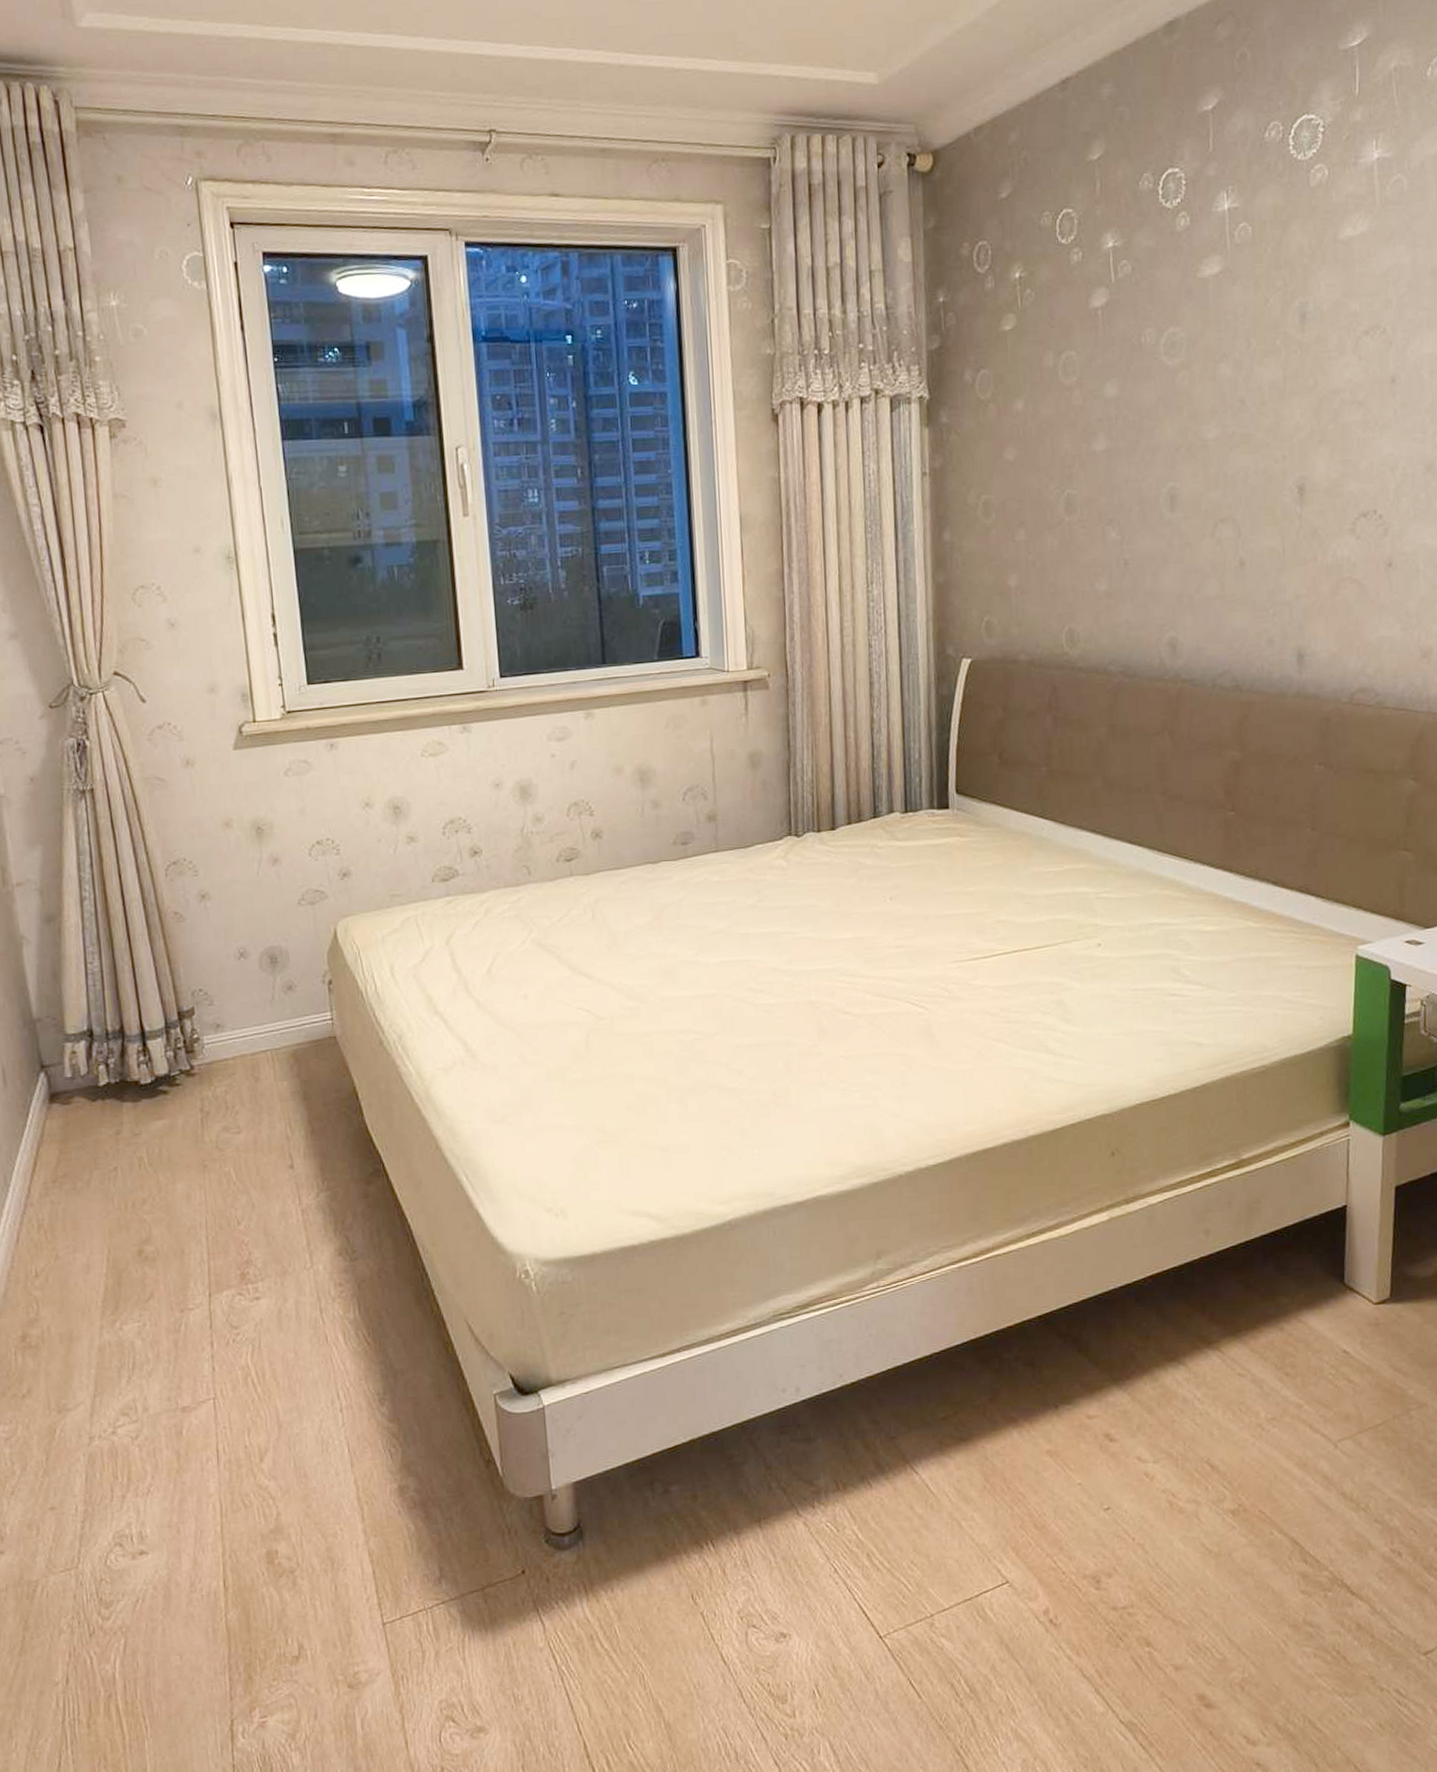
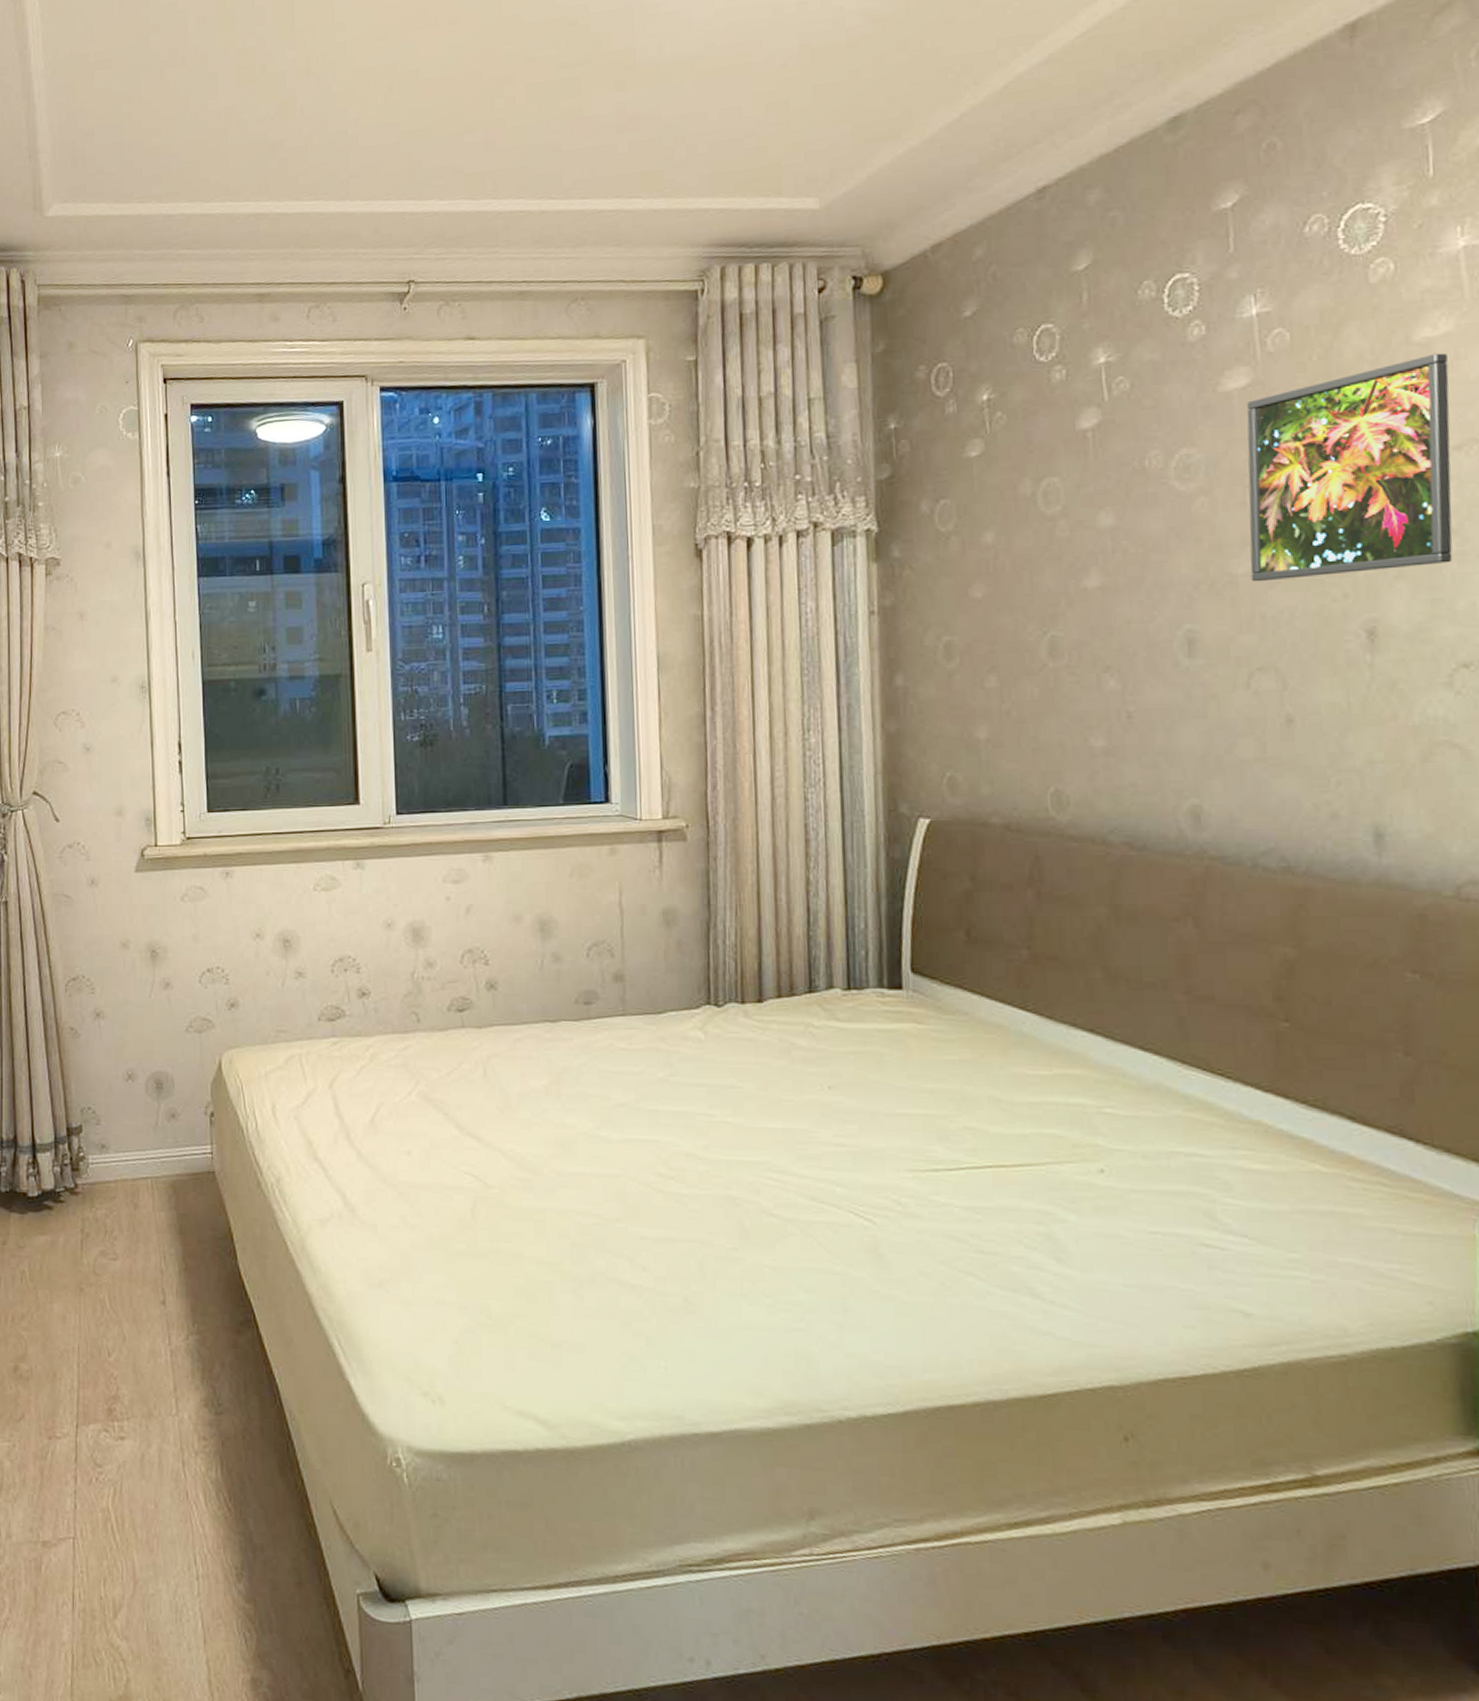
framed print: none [1217,250,1363,446] -> present [1246,352,1453,582]

